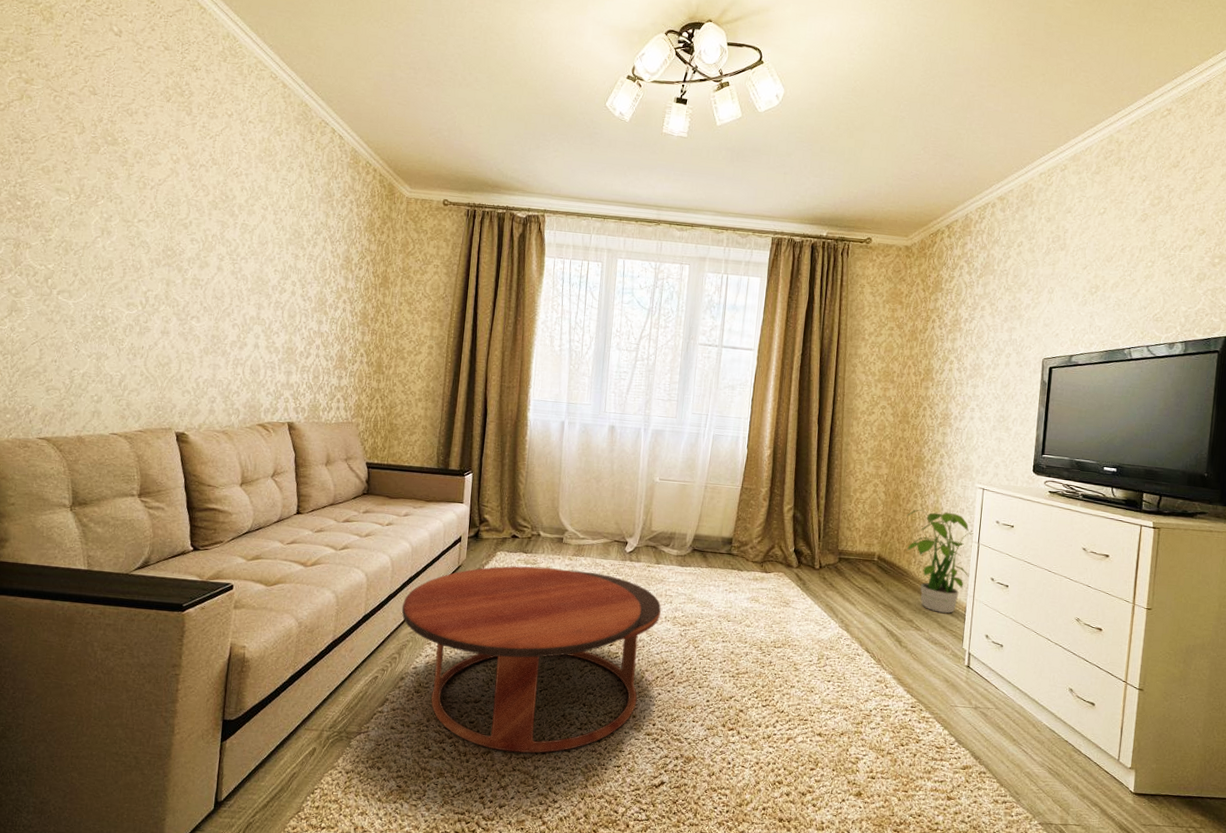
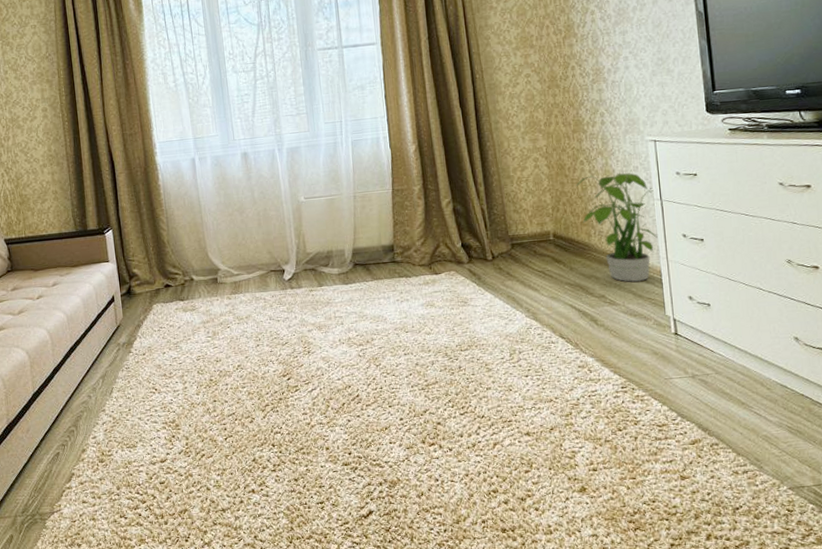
coffee table: present [401,566,661,753] -> none [69,307,334,507]

